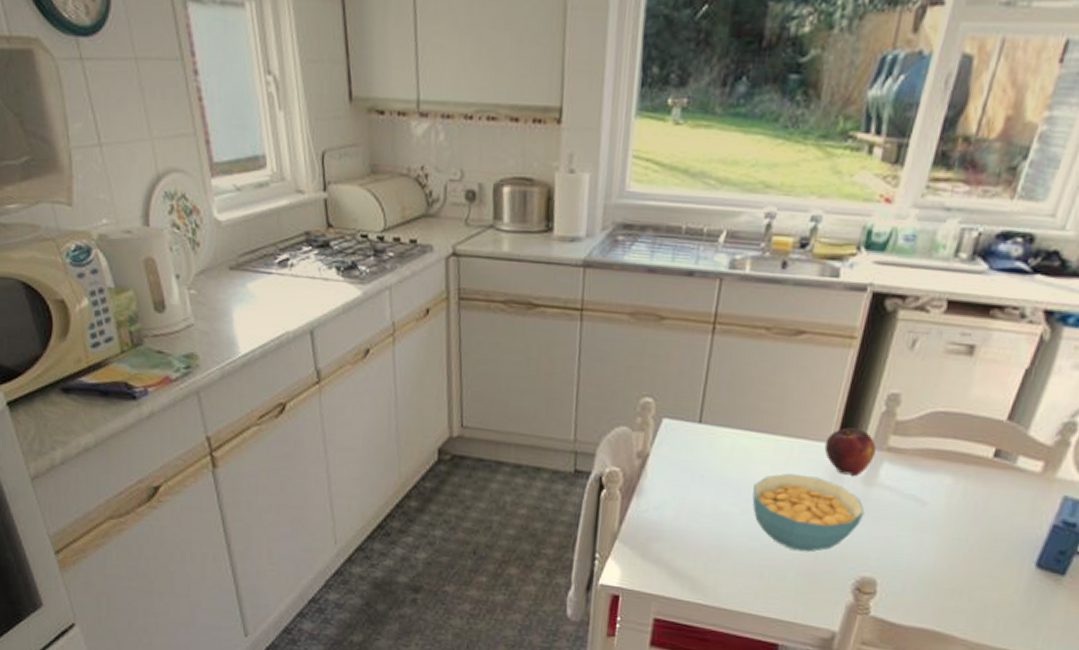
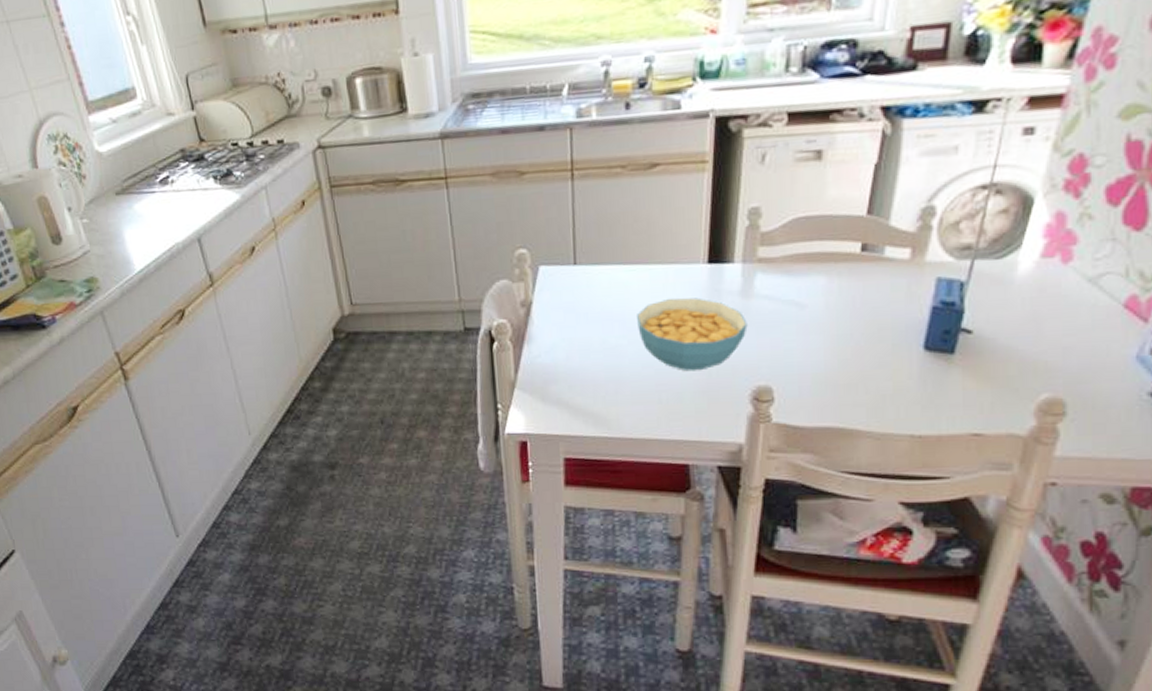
fruit: present [824,427,876,476] -> none [697,245,747,291]

